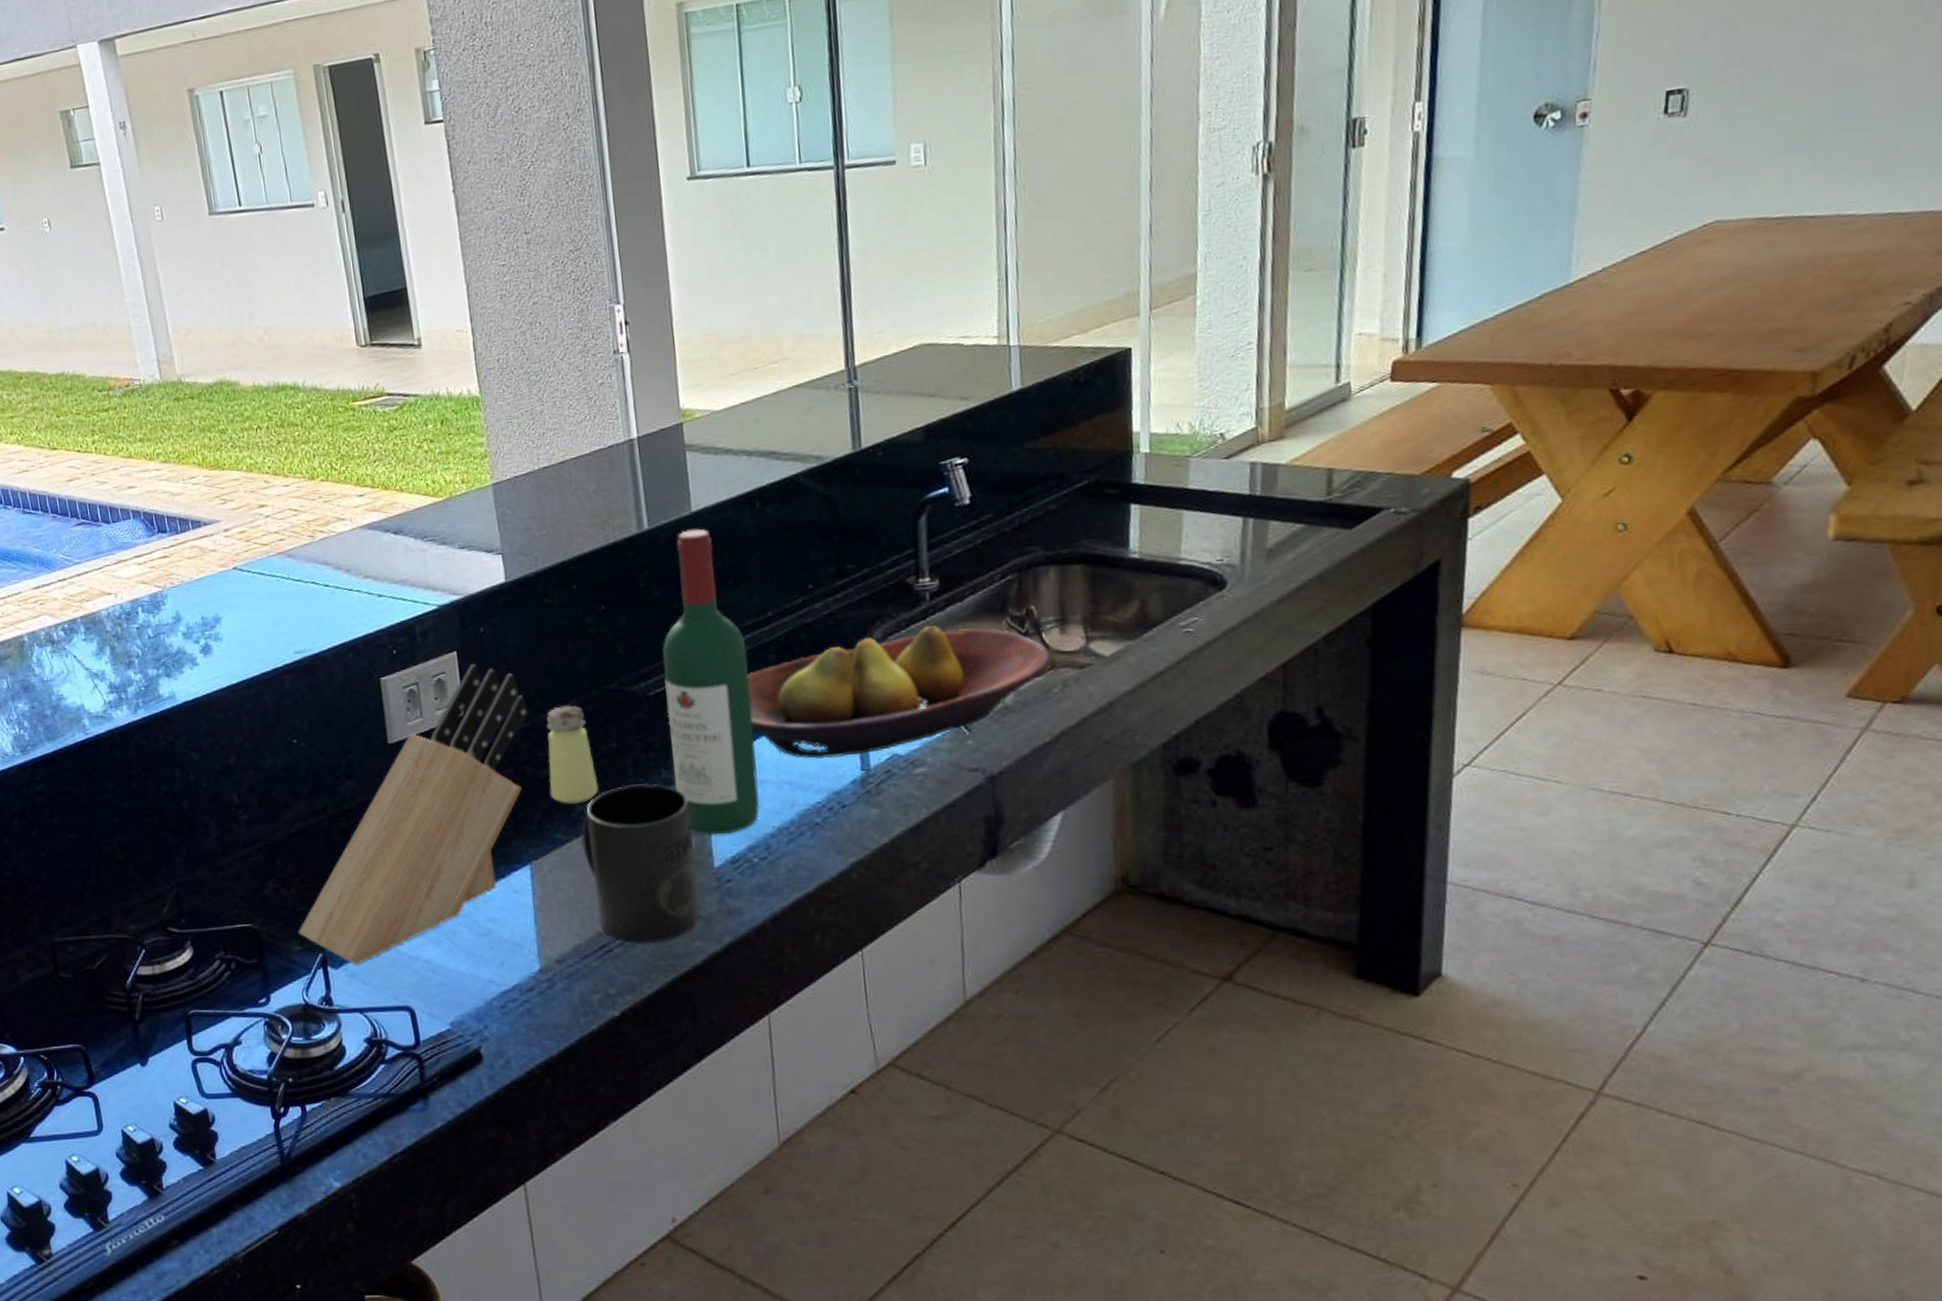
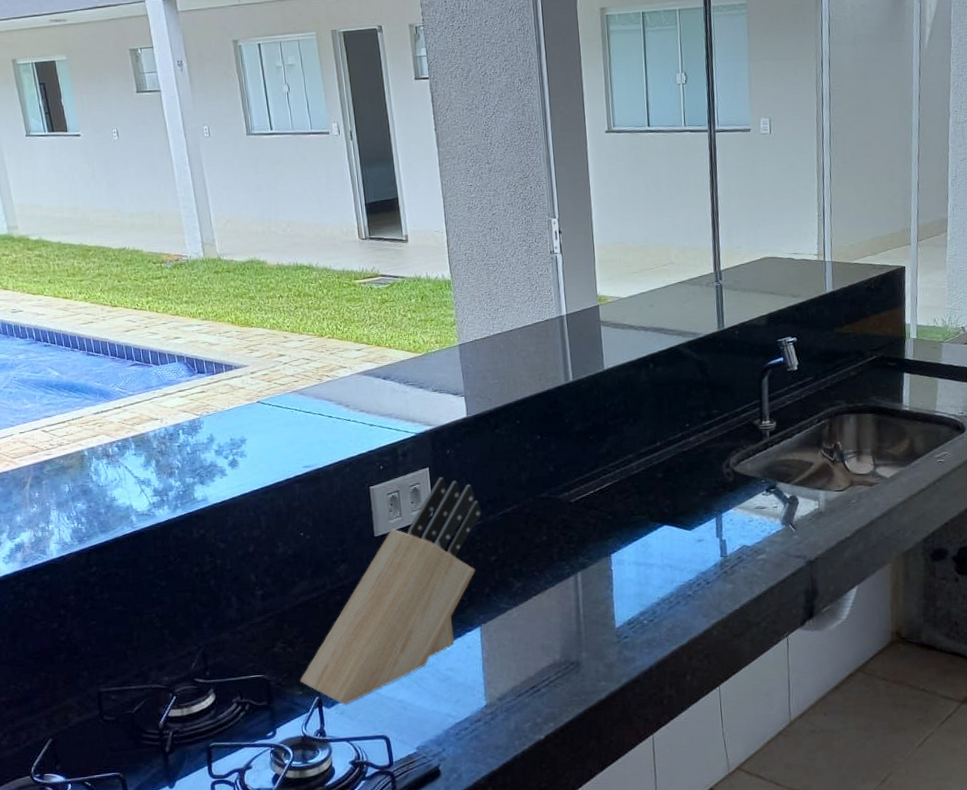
saltshaker: present [546,705,599,804] -> none [495,508,533,582]
mug: present [581,783,700,944] -> none [519,566,605,685]
wine bottle: present [662,528,760,835] -> none [581,381,649,604]
fruit bowl: present [746,626,1051,759] -> none [641,454,851,549]

